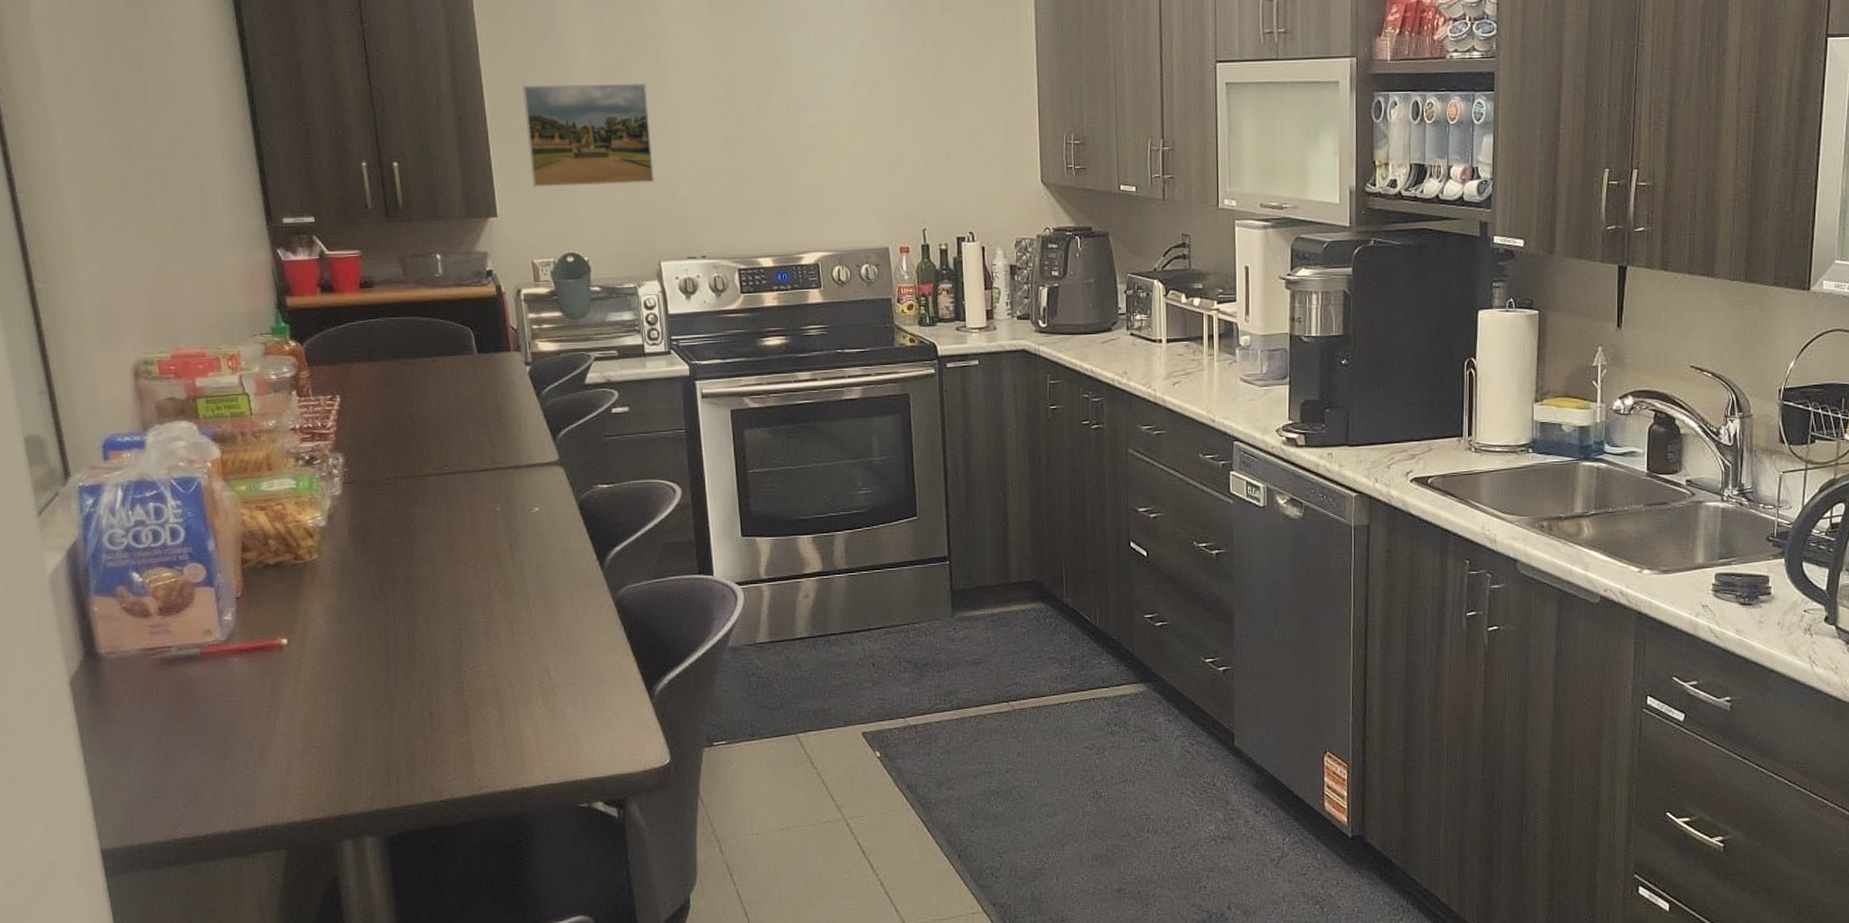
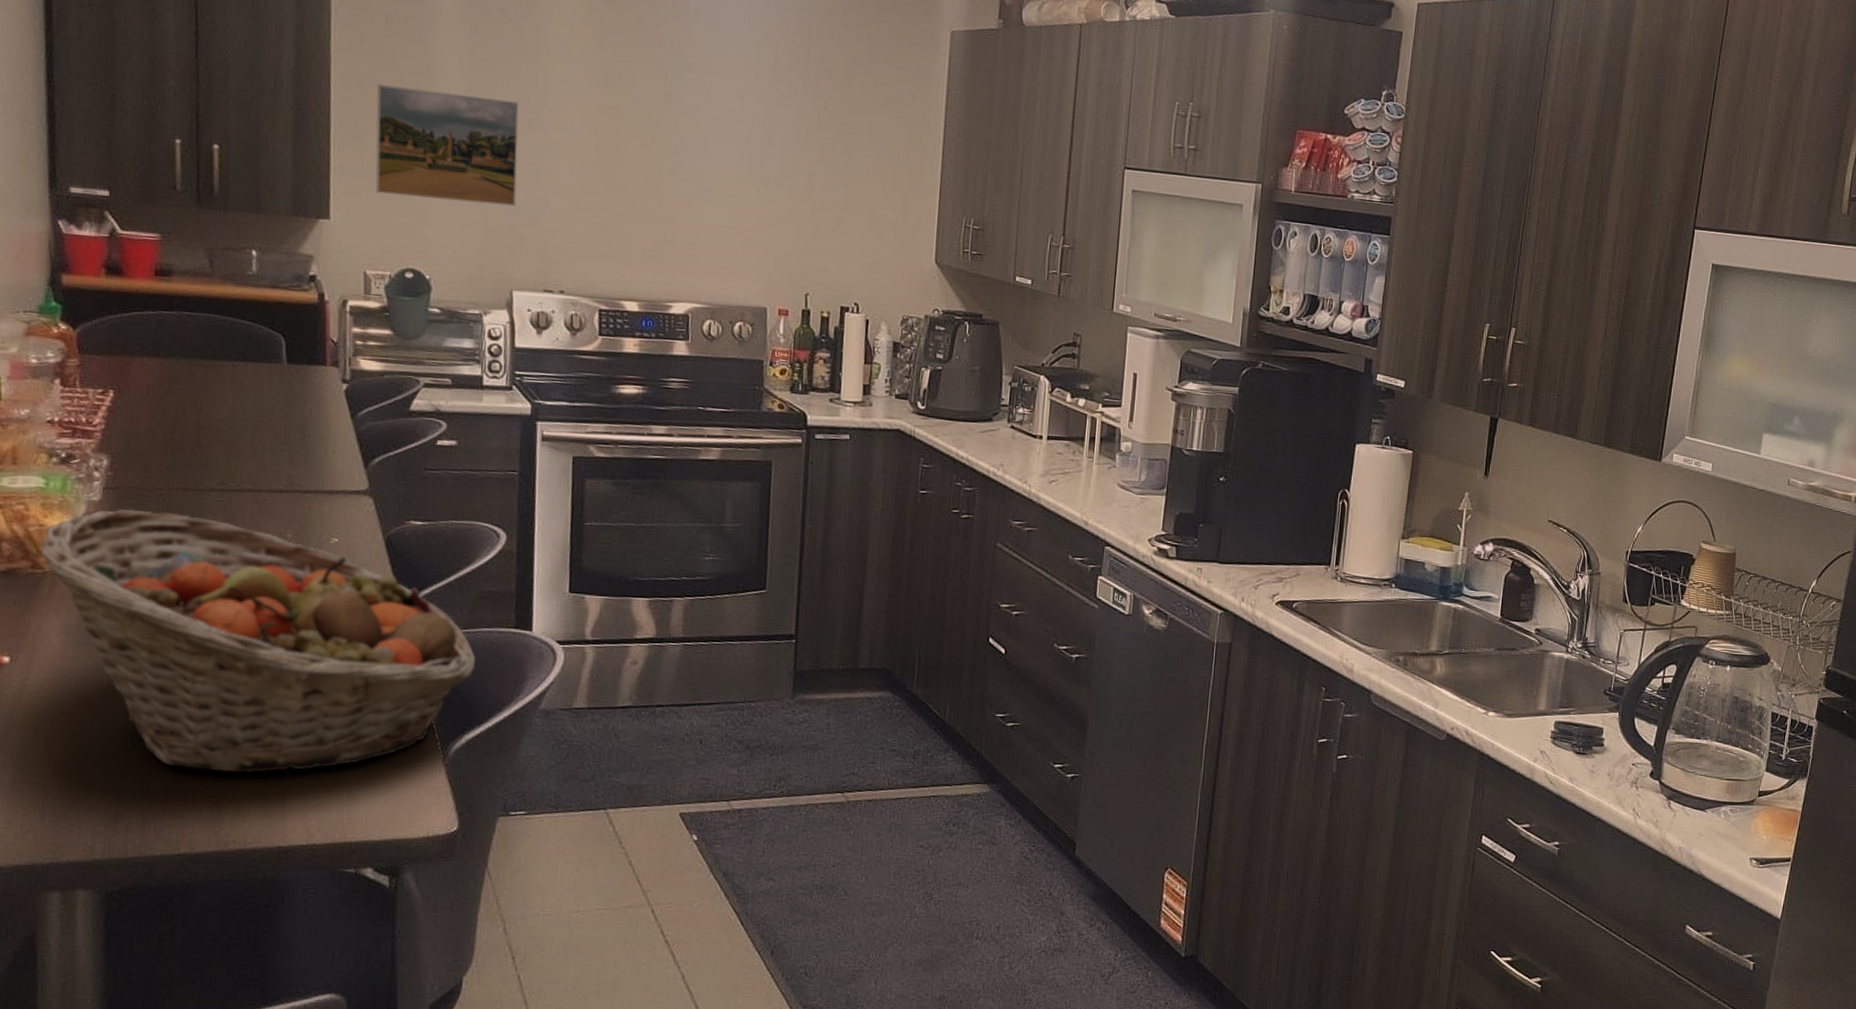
fruit basket: none [298,498,669,726] -> present [39,509,477,773]

